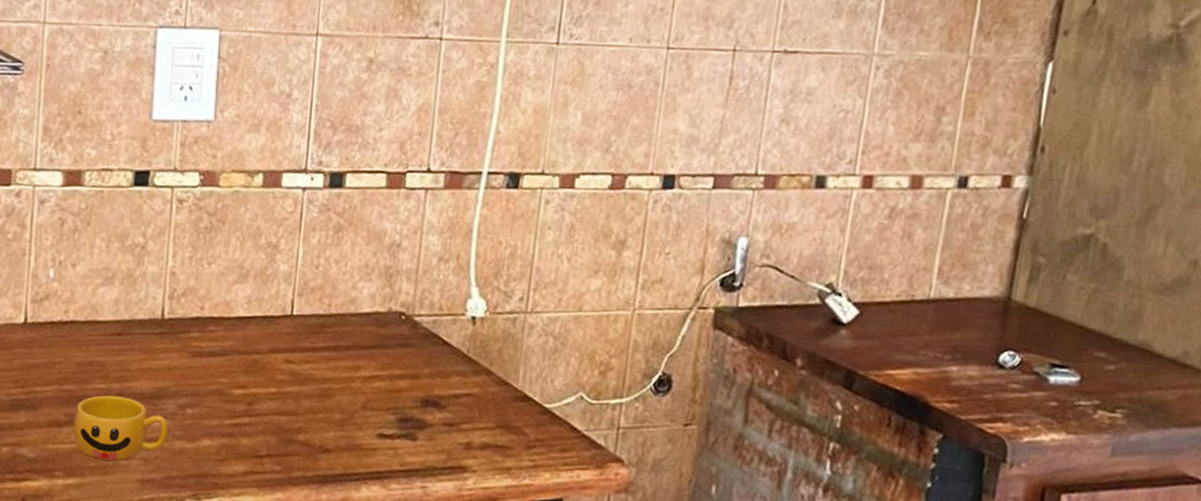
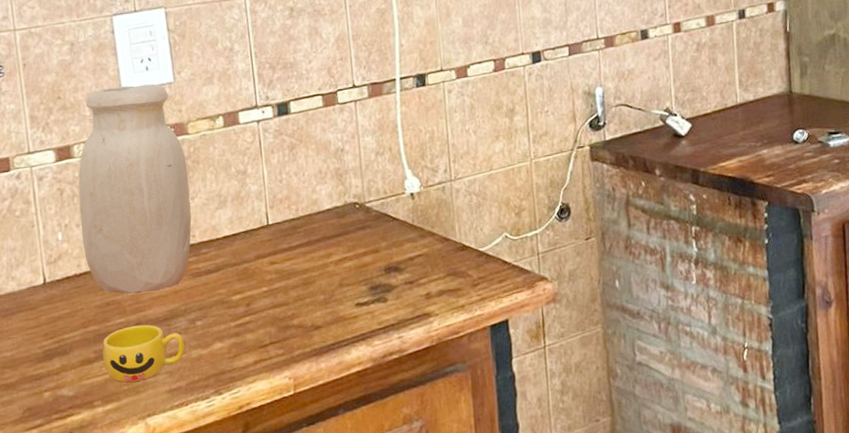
jar: none [75,112,211,363] -> present [78,84,192,295]

